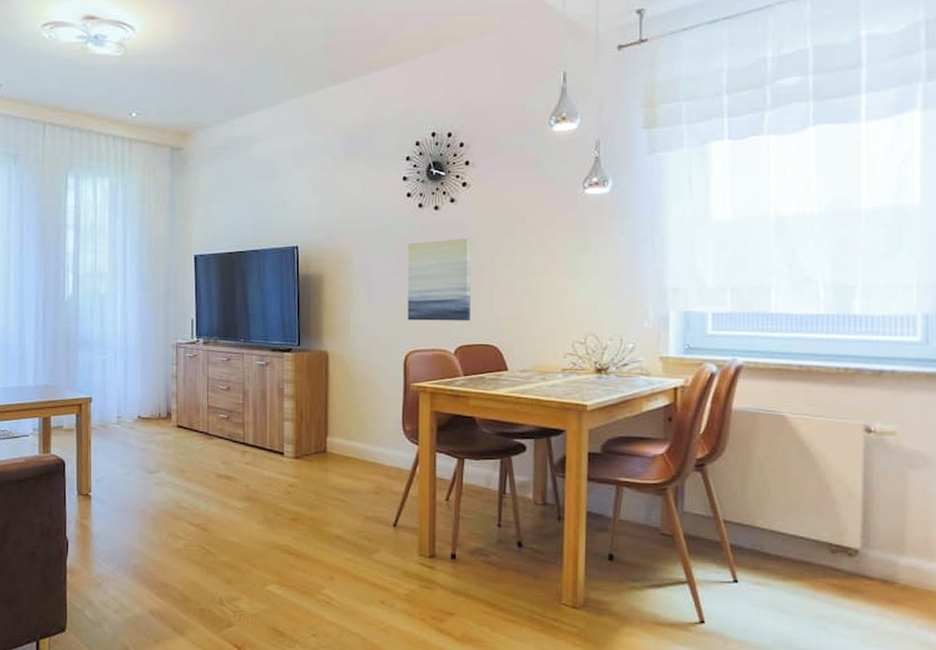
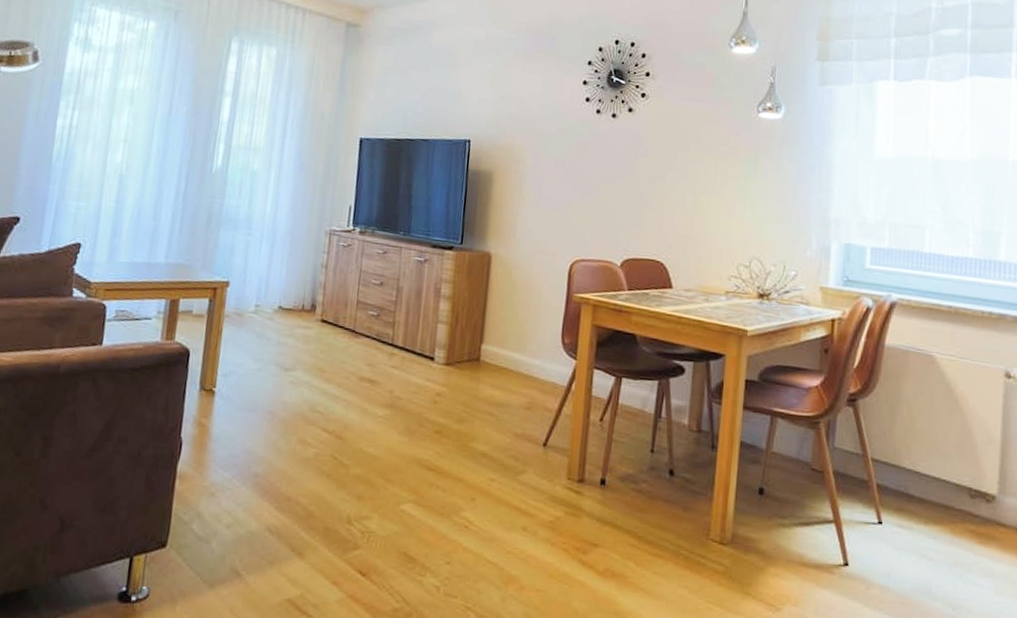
wall art: present [407,238,471,321] -> none [576,148,646,234]

